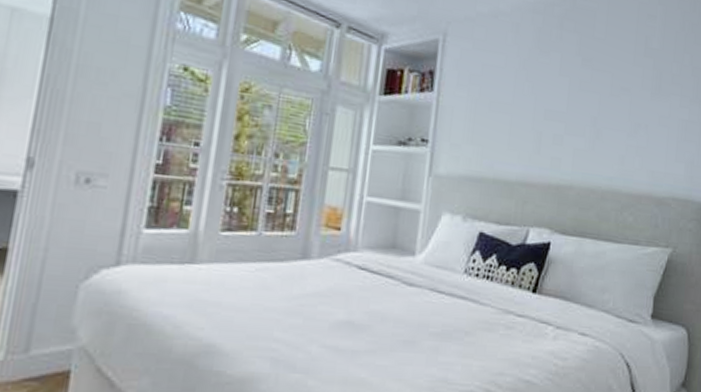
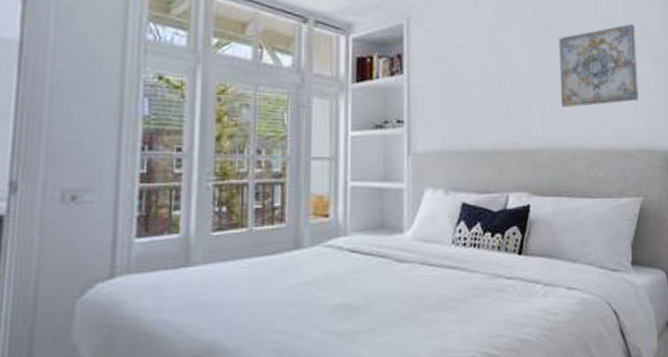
wall art: none [596,63,685,147] -> present [559,24,639,107]

